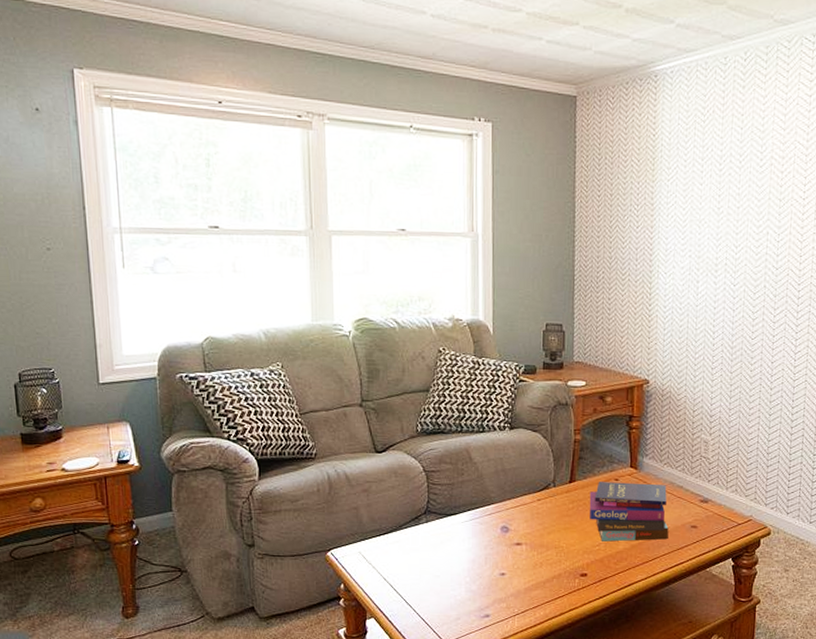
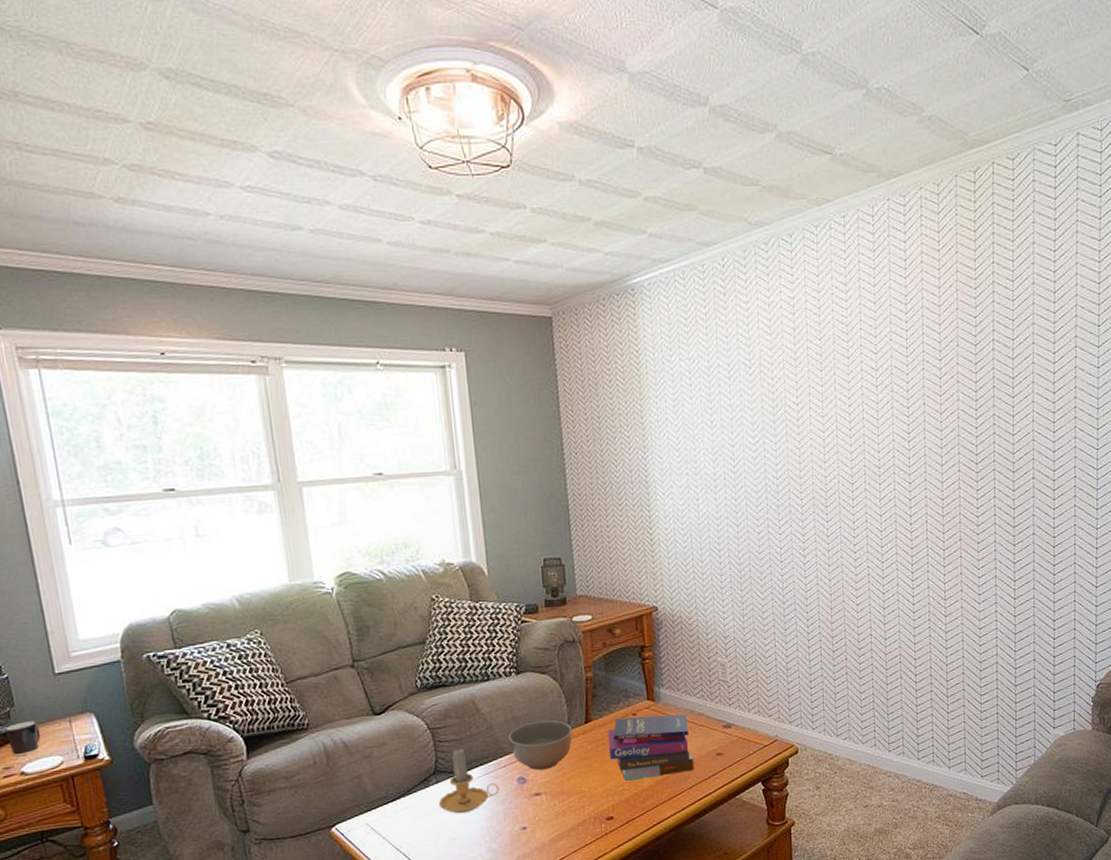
mug: none [52,423,82,454] -> present [4,721,41,757]
candle: none [426,491,484,554] -> present [438,747,500,814]
bowl: none [496,475,557,522] -> present [508,720,573,770]

